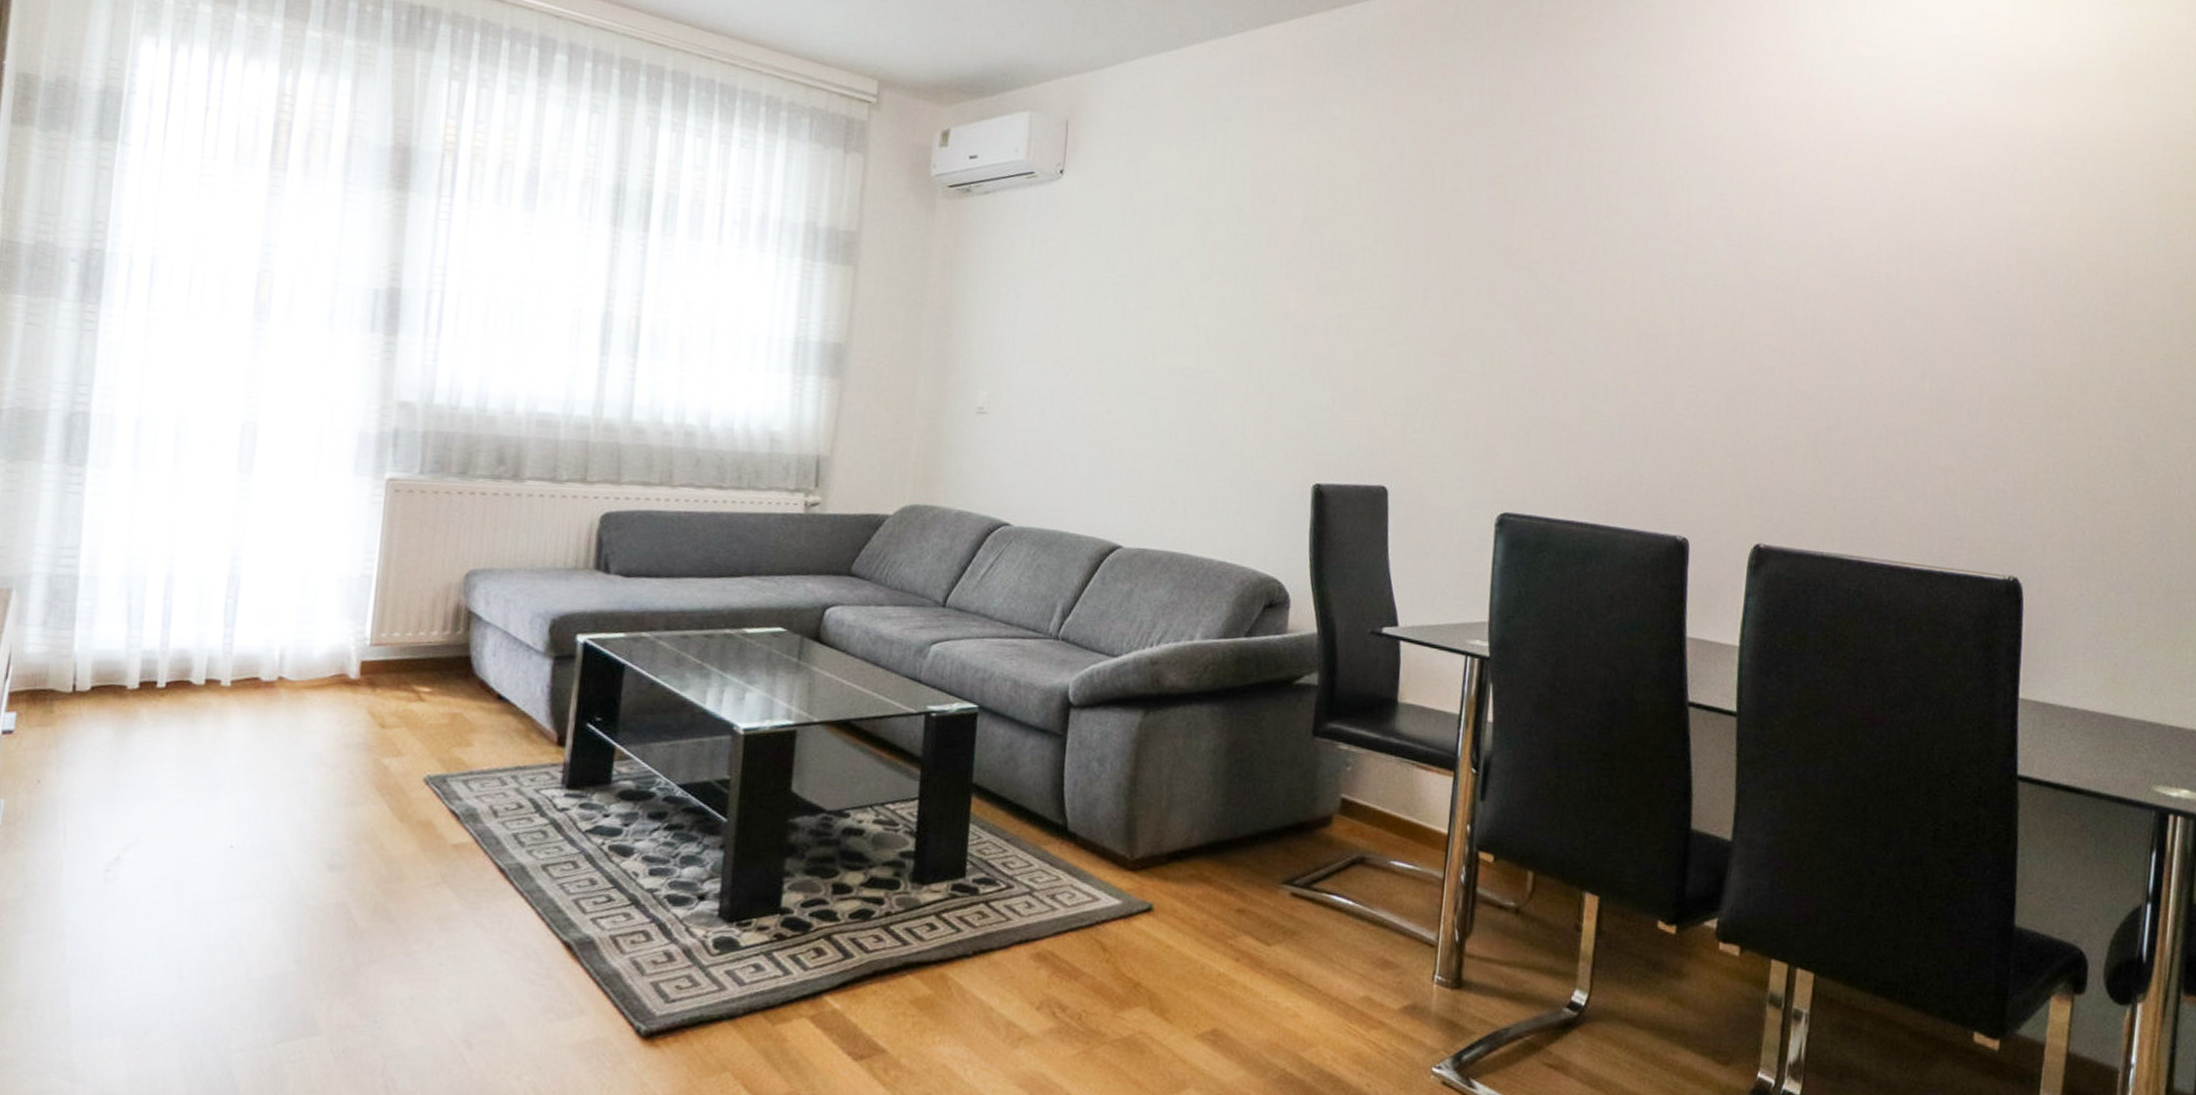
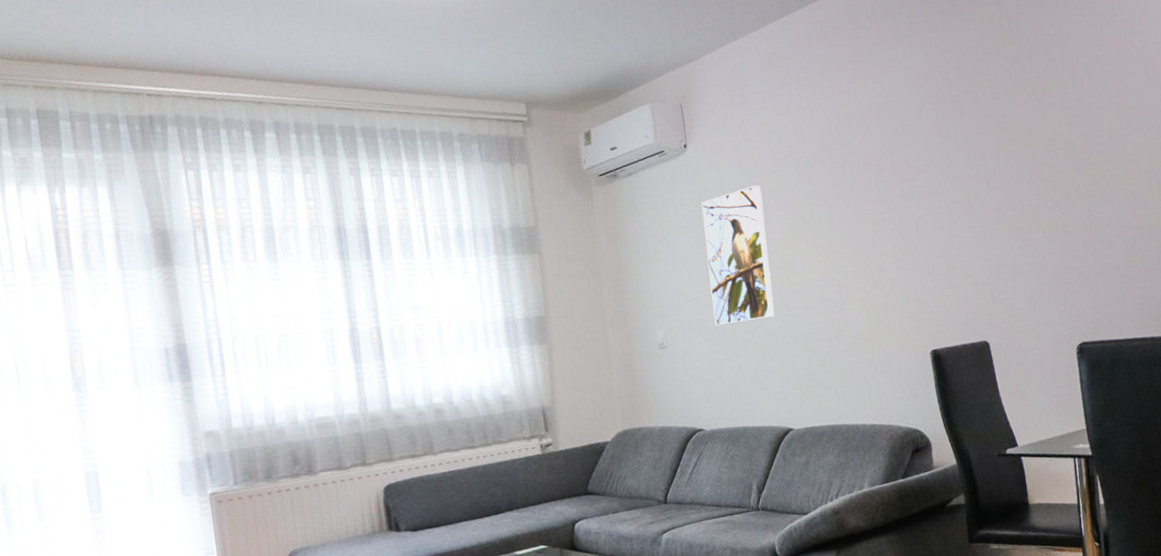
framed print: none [1052,236,1144,403] -> present [701,185,775,326]

